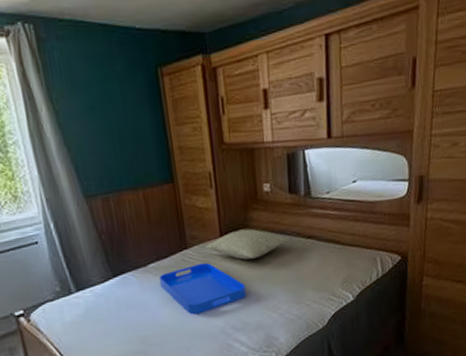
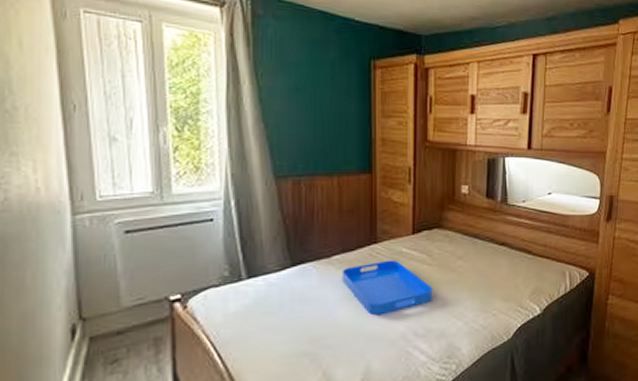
pillow: present [206,229,291,260] -> none [397,229,483,261]

